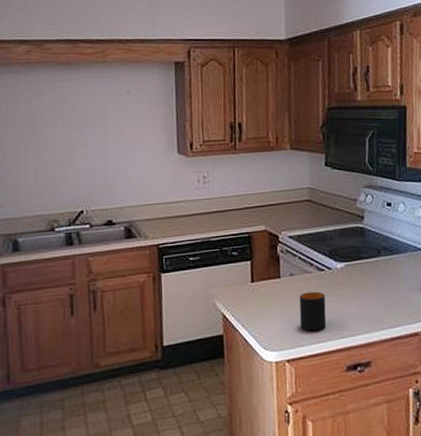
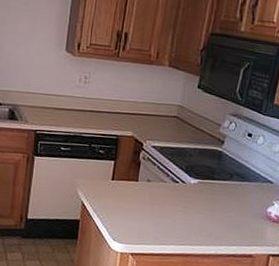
mug: present [299,291,327,332] -> none [147,198,175,234]

